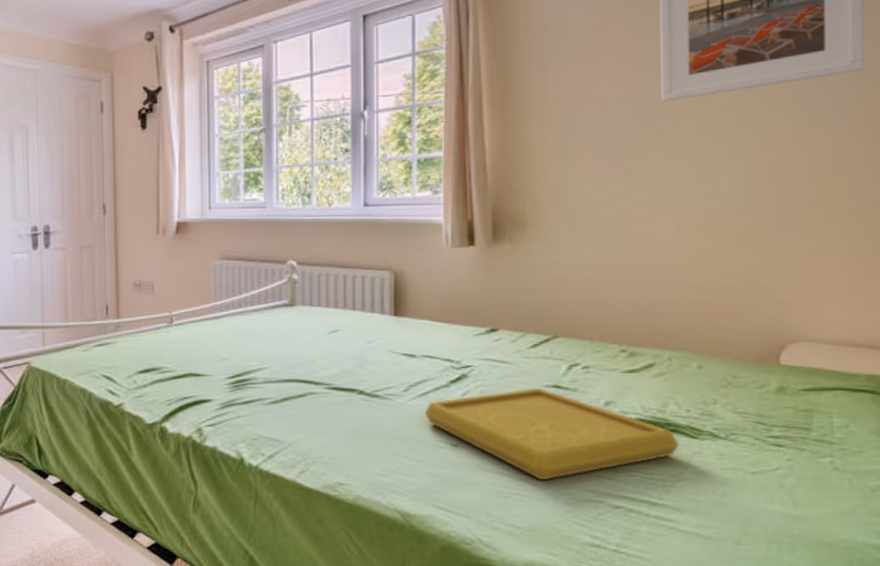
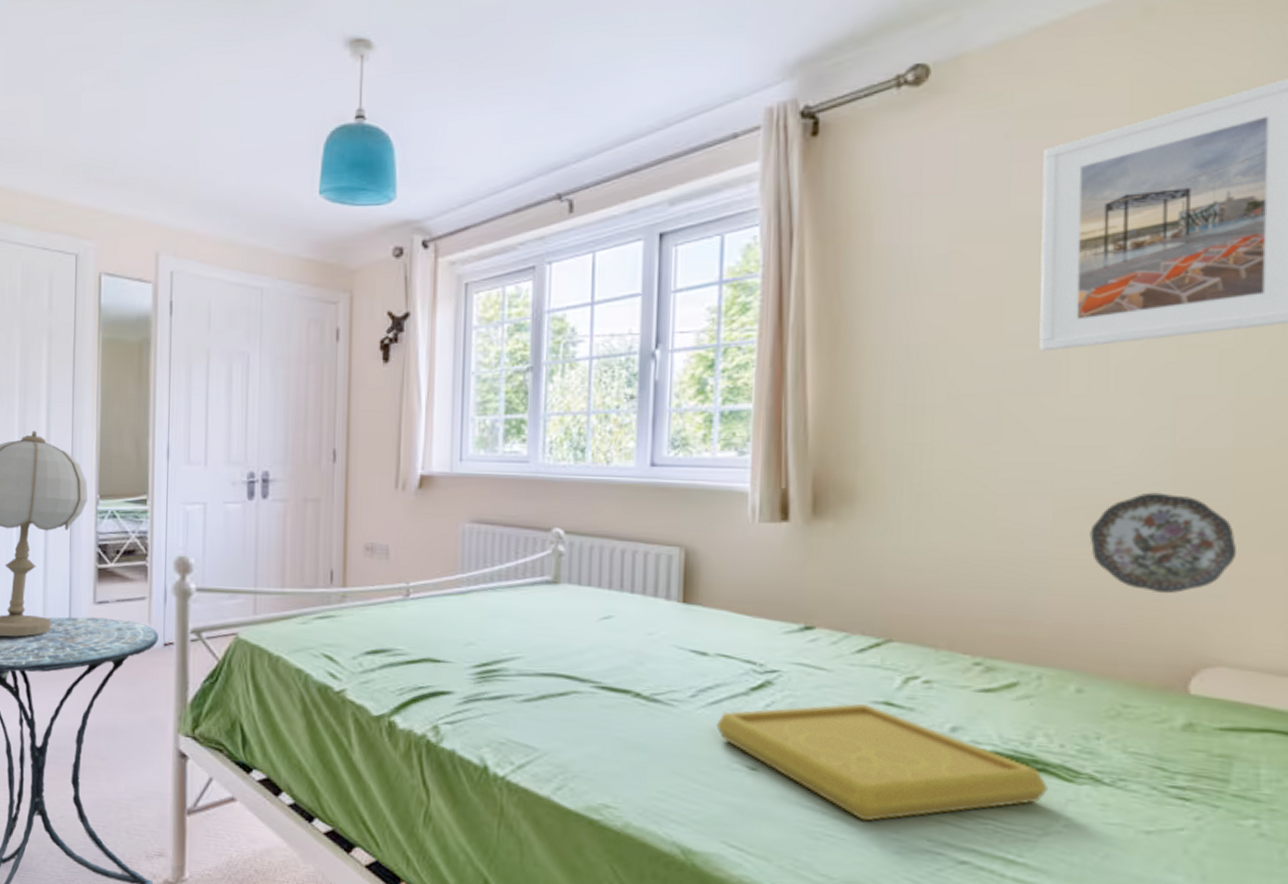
decorative plate: none [703,209,812,288] -> present [1089,492,1238,594]

